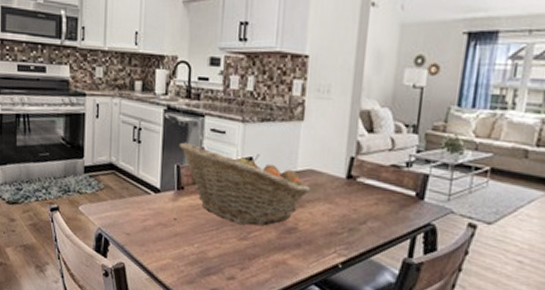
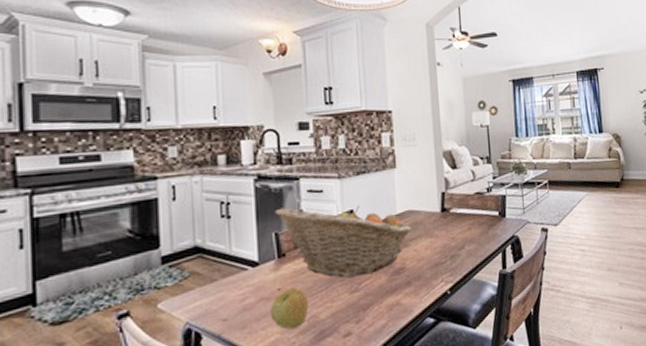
apple: none [165,219,199,258] -> present [270,287,308,329]

